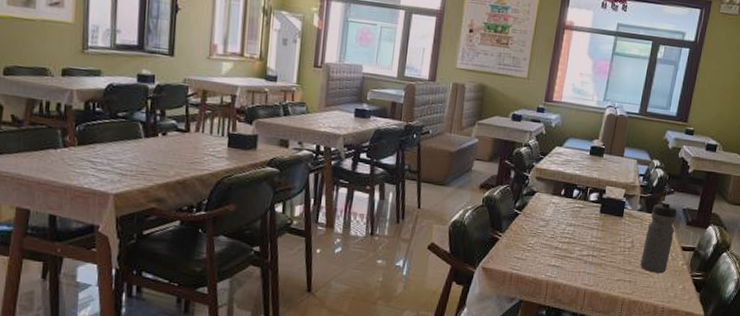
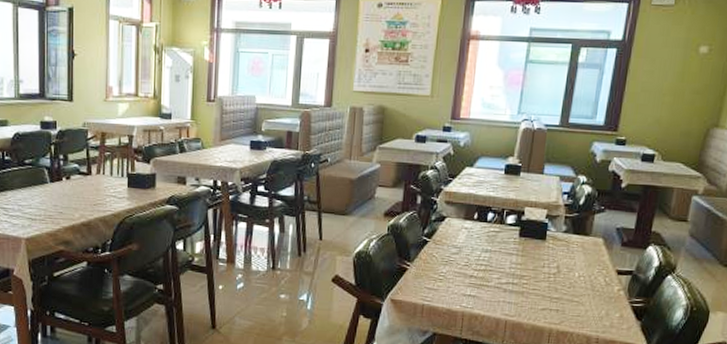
water bottle: present [640,200,677,274] -> none [568,220,609,301]

